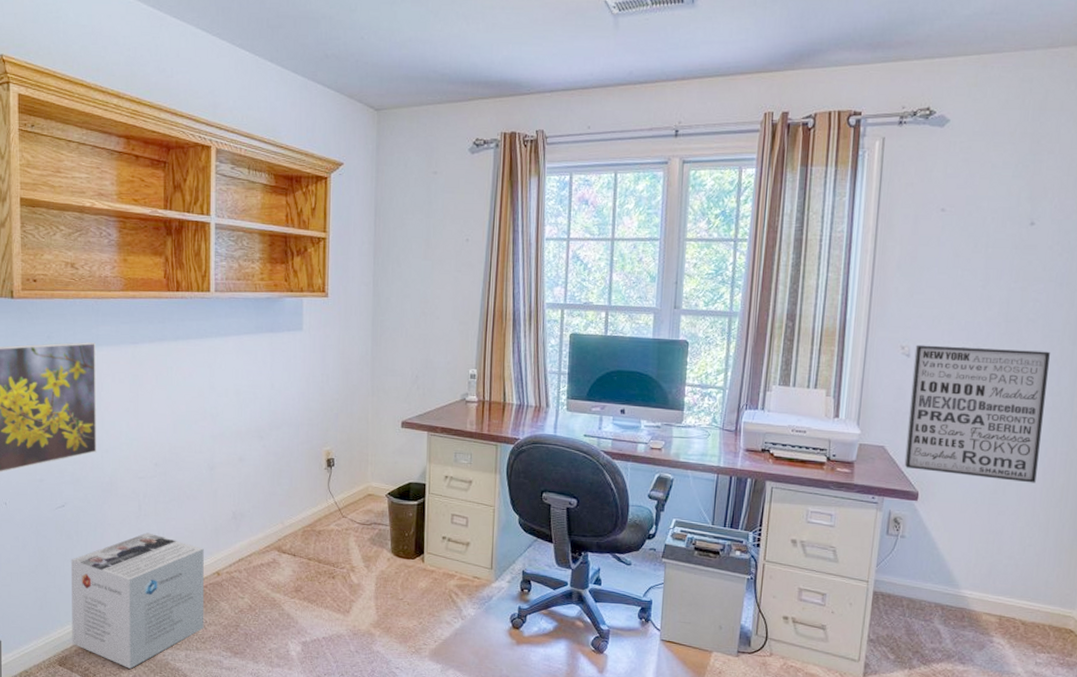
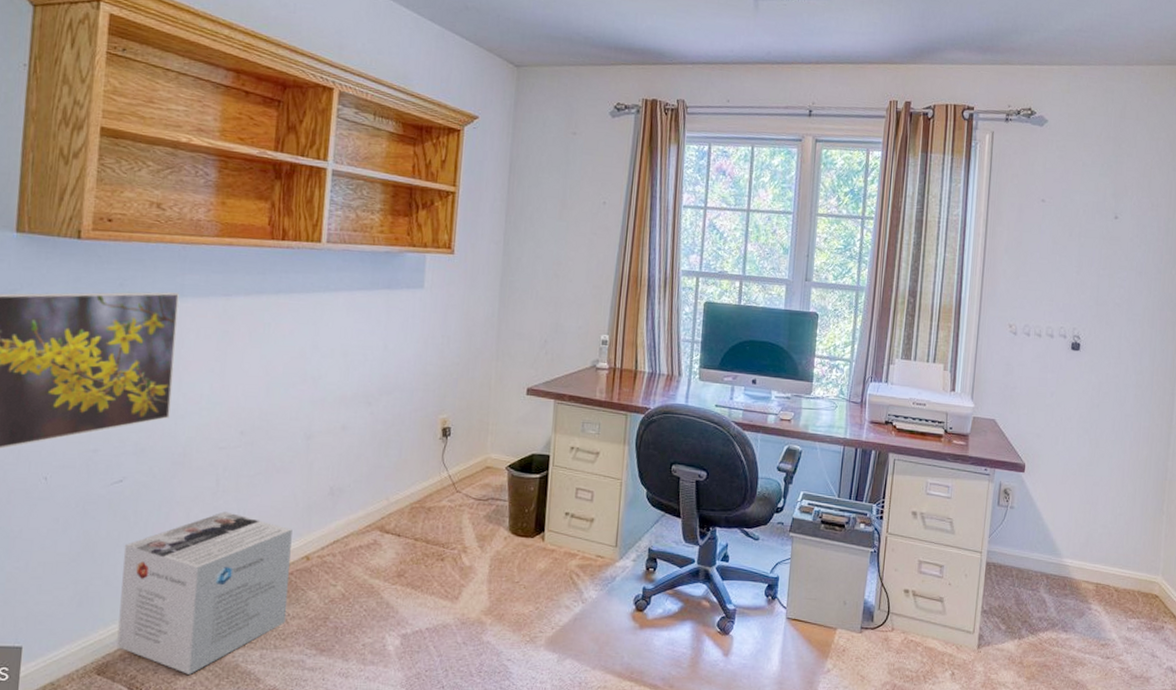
wall art: present [904,345,1050,483] -> none [1012,323,1133,456]

